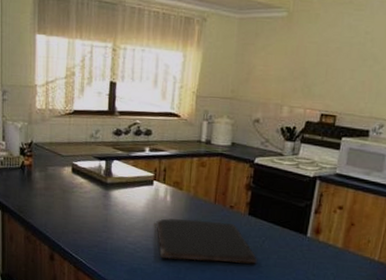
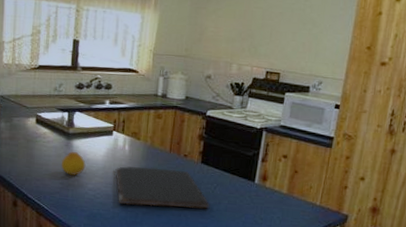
fruit: none [100,202,125,229] -> present [61,151,86,176]

